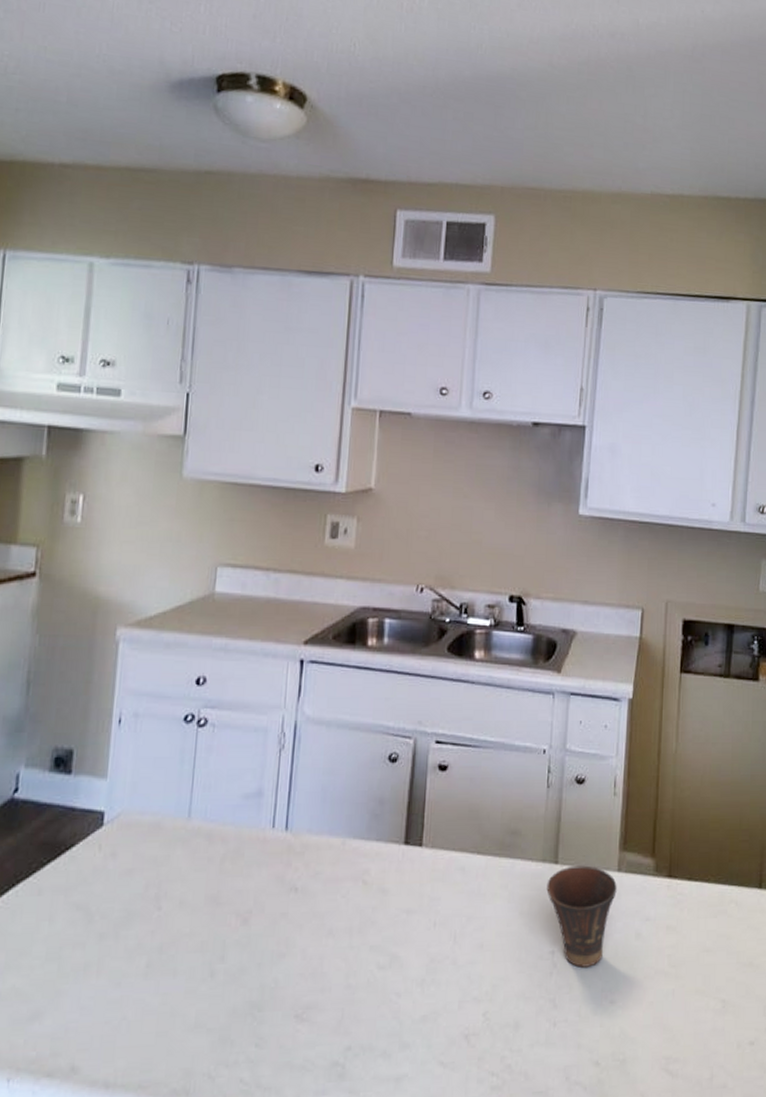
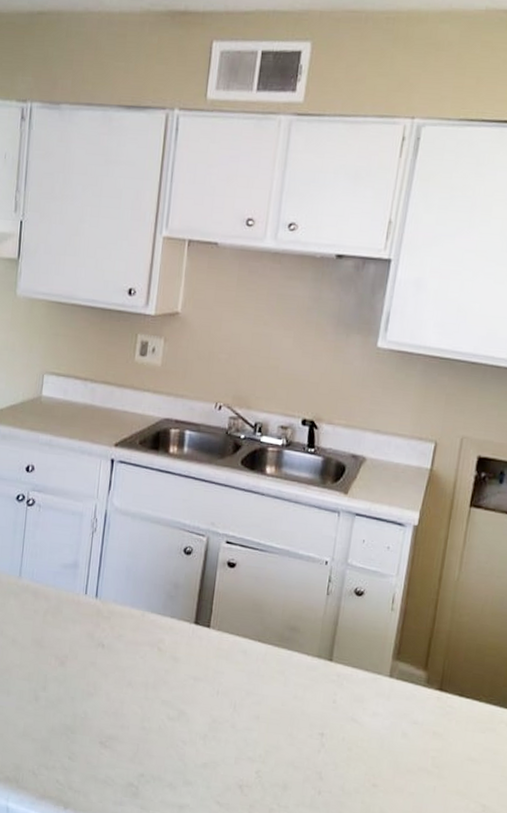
cup: present [546,865,617,968] -> none [320,665,388,753]

